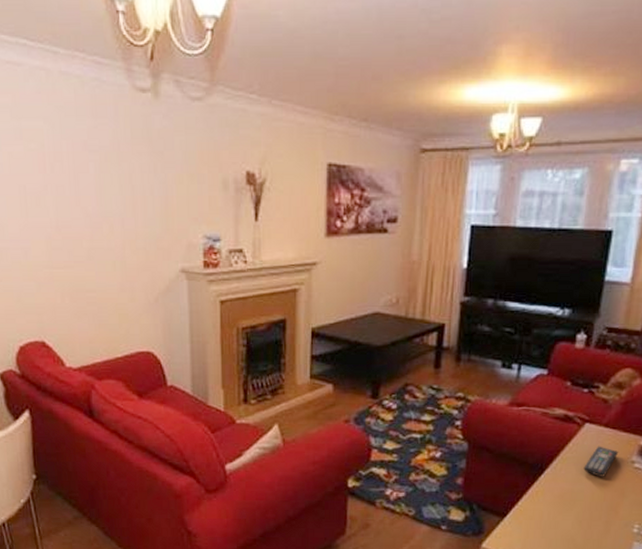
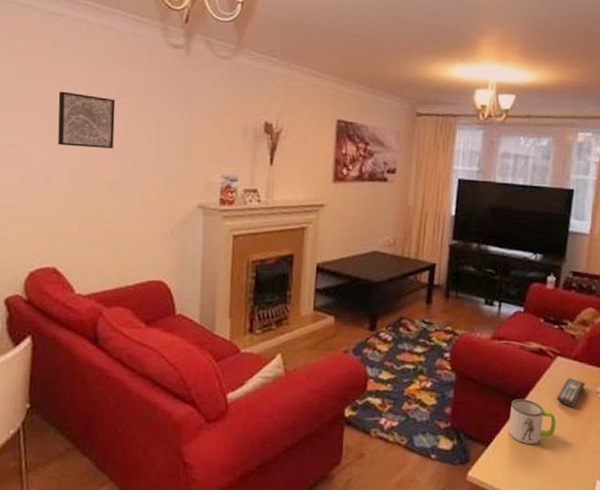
wall art: none [25,151,88,212] -> present [57,91,116,149]
mug: none [527,468,582,517] -> present [508,398,556,445]

